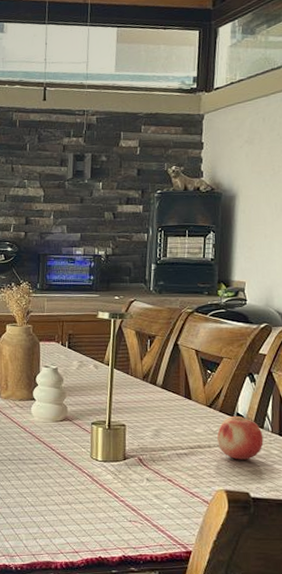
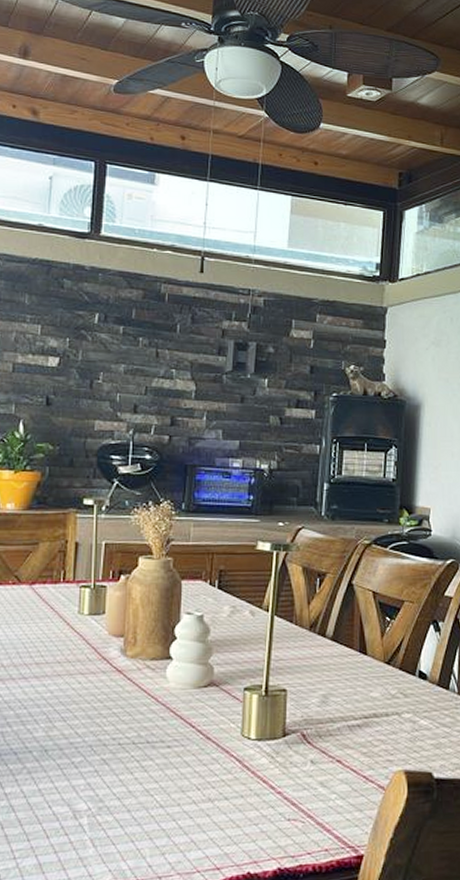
fruit: present [217,415,264,460] -> none [396,674,449,731]

